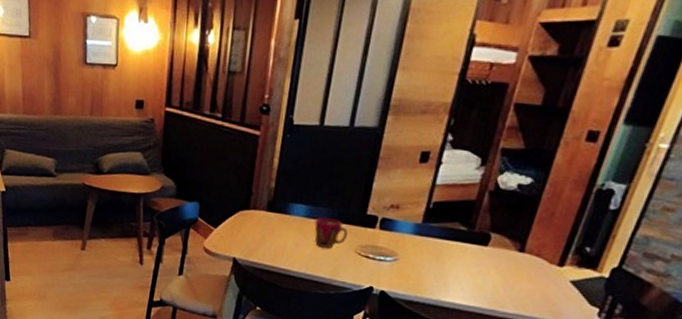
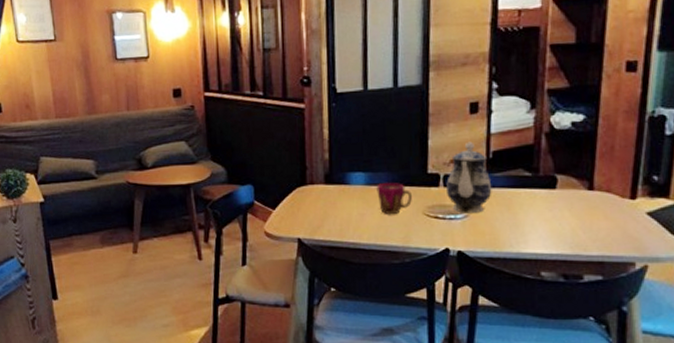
teapot: none [380,189,428,258] -> present [445,141,492,213]

